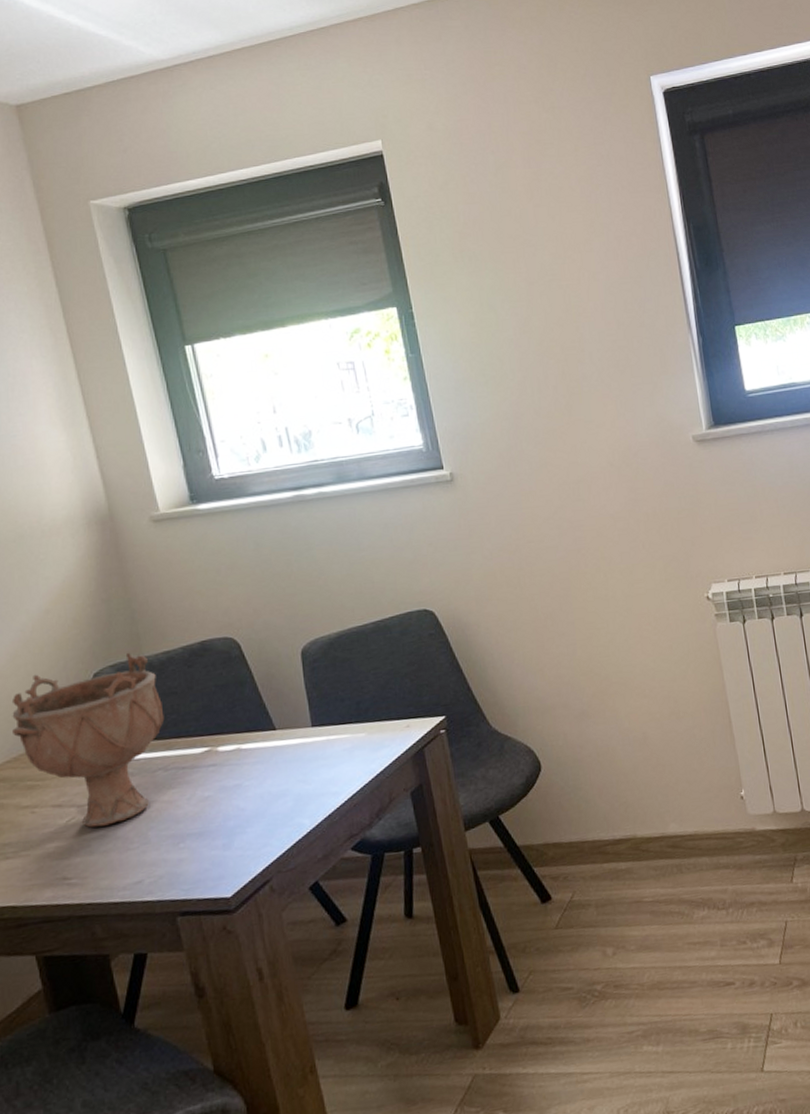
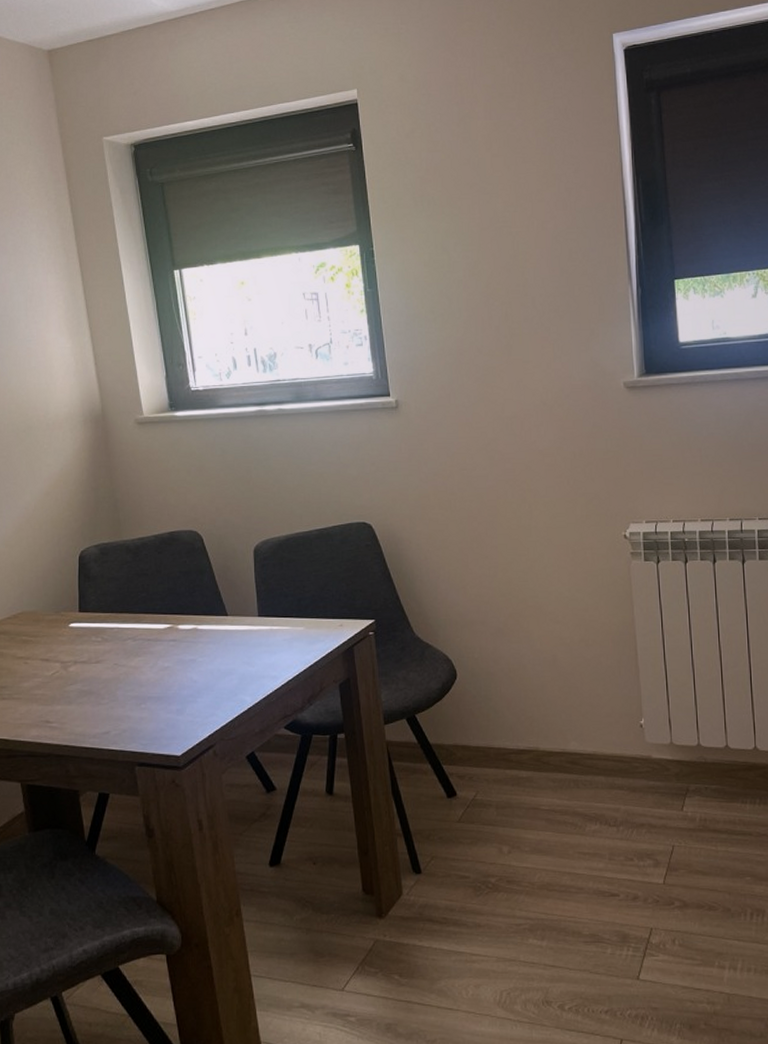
decorative bowl: present [11,652,165,828] -> none [14,535,136,682]

